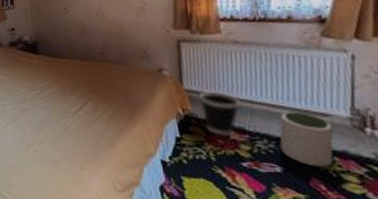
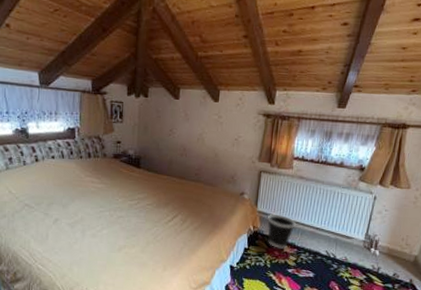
plant pot: present [280,112,334,167] -> none [316,234,352,274]

